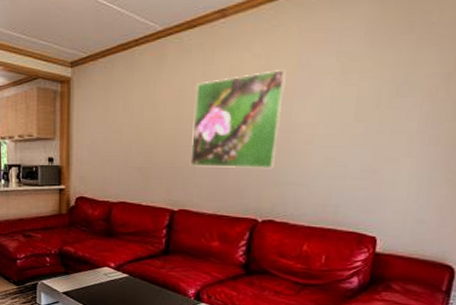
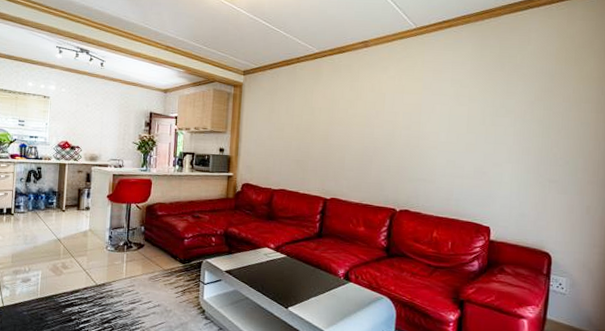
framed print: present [190,70,287,169] -> none [340,89,415,168]

